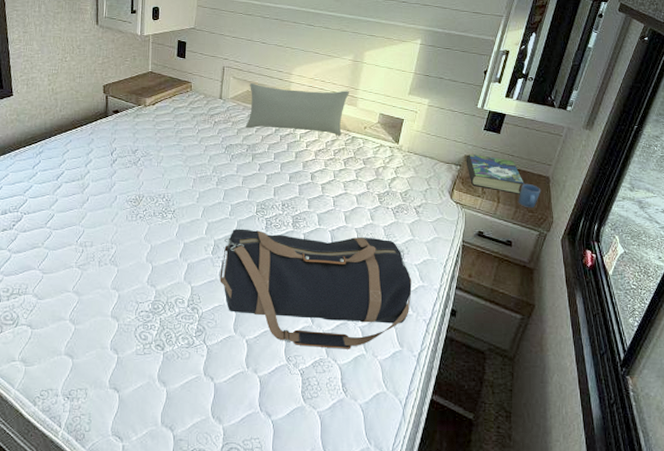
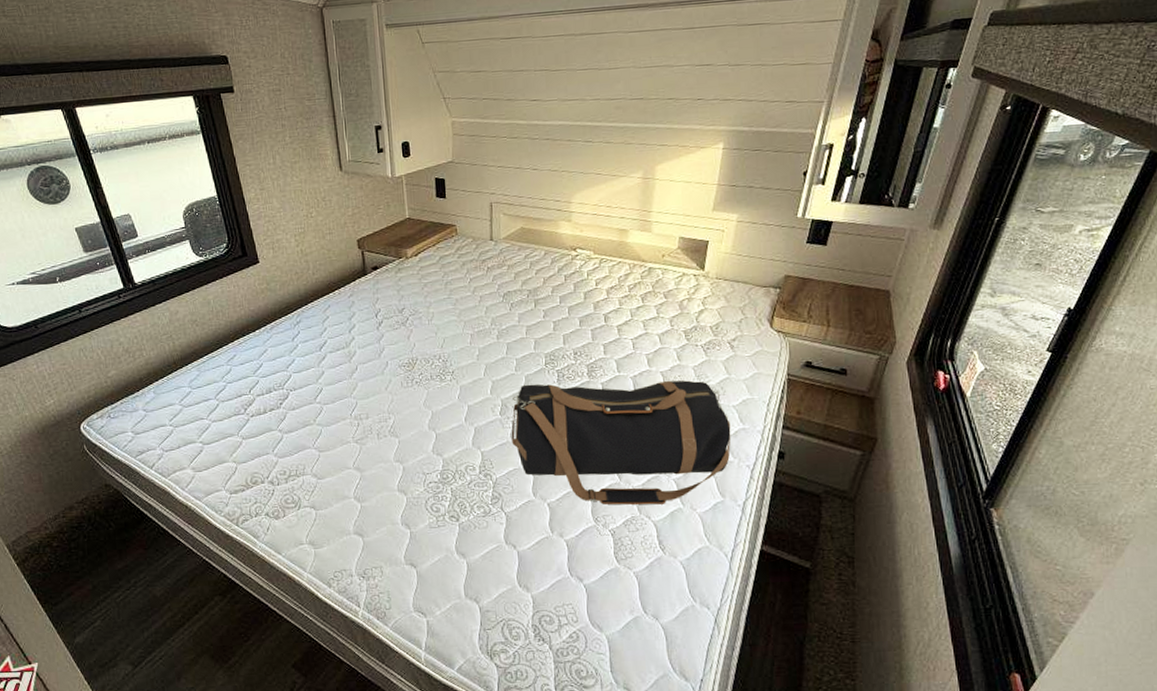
pillow: present [245,83,349,136] -> none [523,214,641,271]
book: present [466,153,524,194] -> none [786,272,859,315]
mug: present [518,183,541,209] -> none [852,300,880,330]

